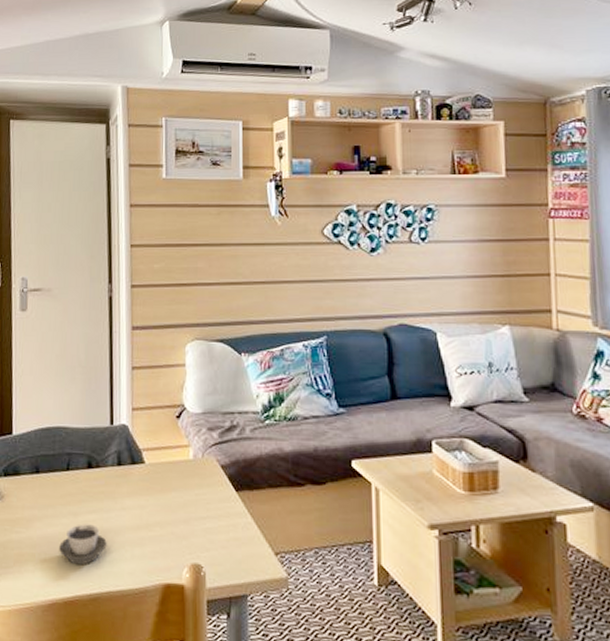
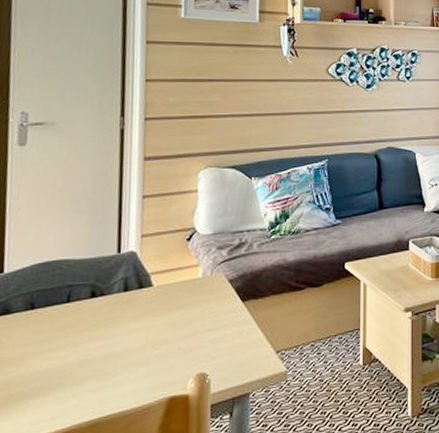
cup: present [59,524,107,565] -> none [55,352,109,395]

